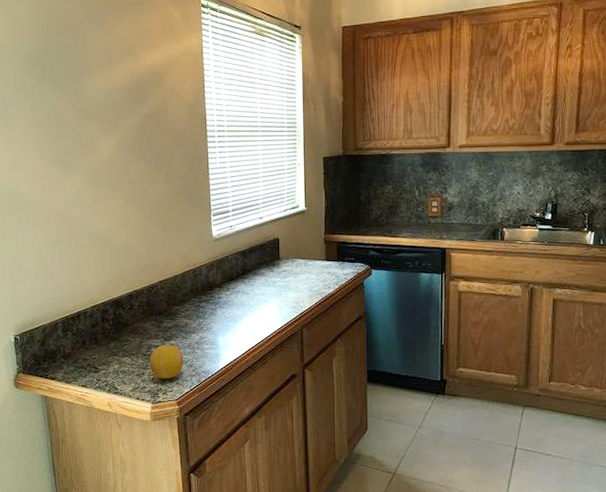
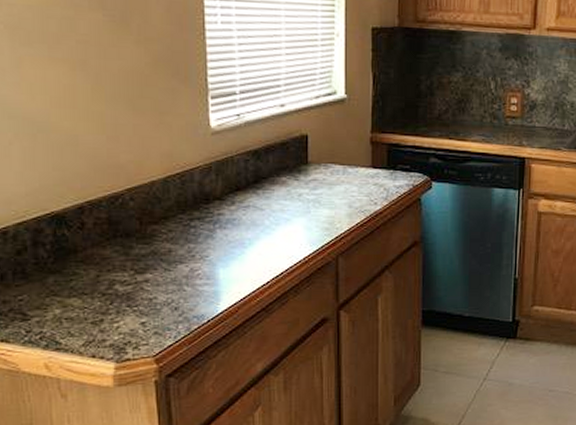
fruit: present [149,344,184,379] -> none [111,279,165,328]

